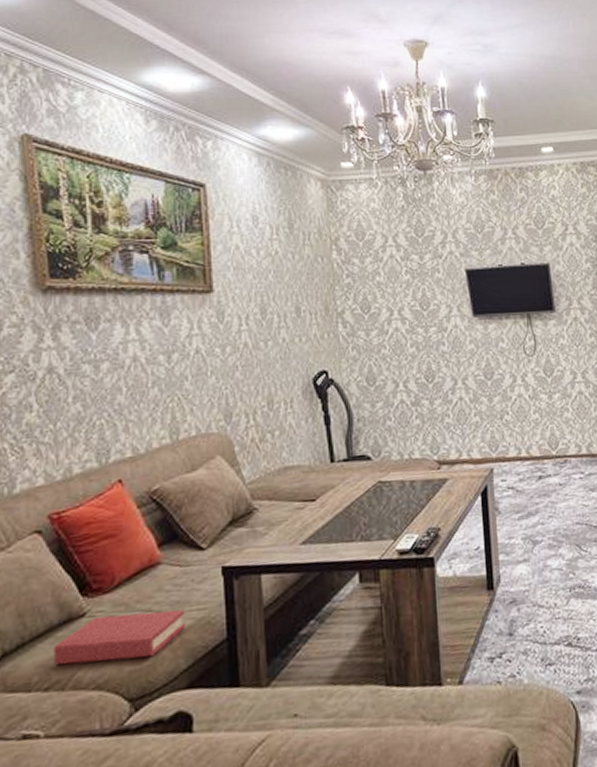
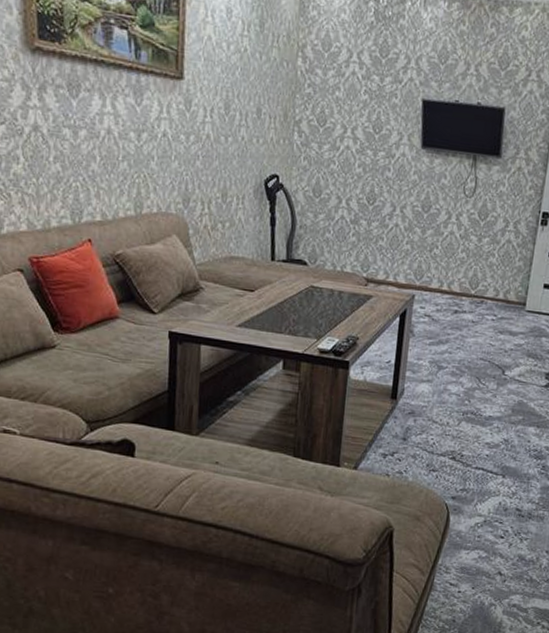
hardback book: present [53,610,185,666] -> none [29,350,136,392]

